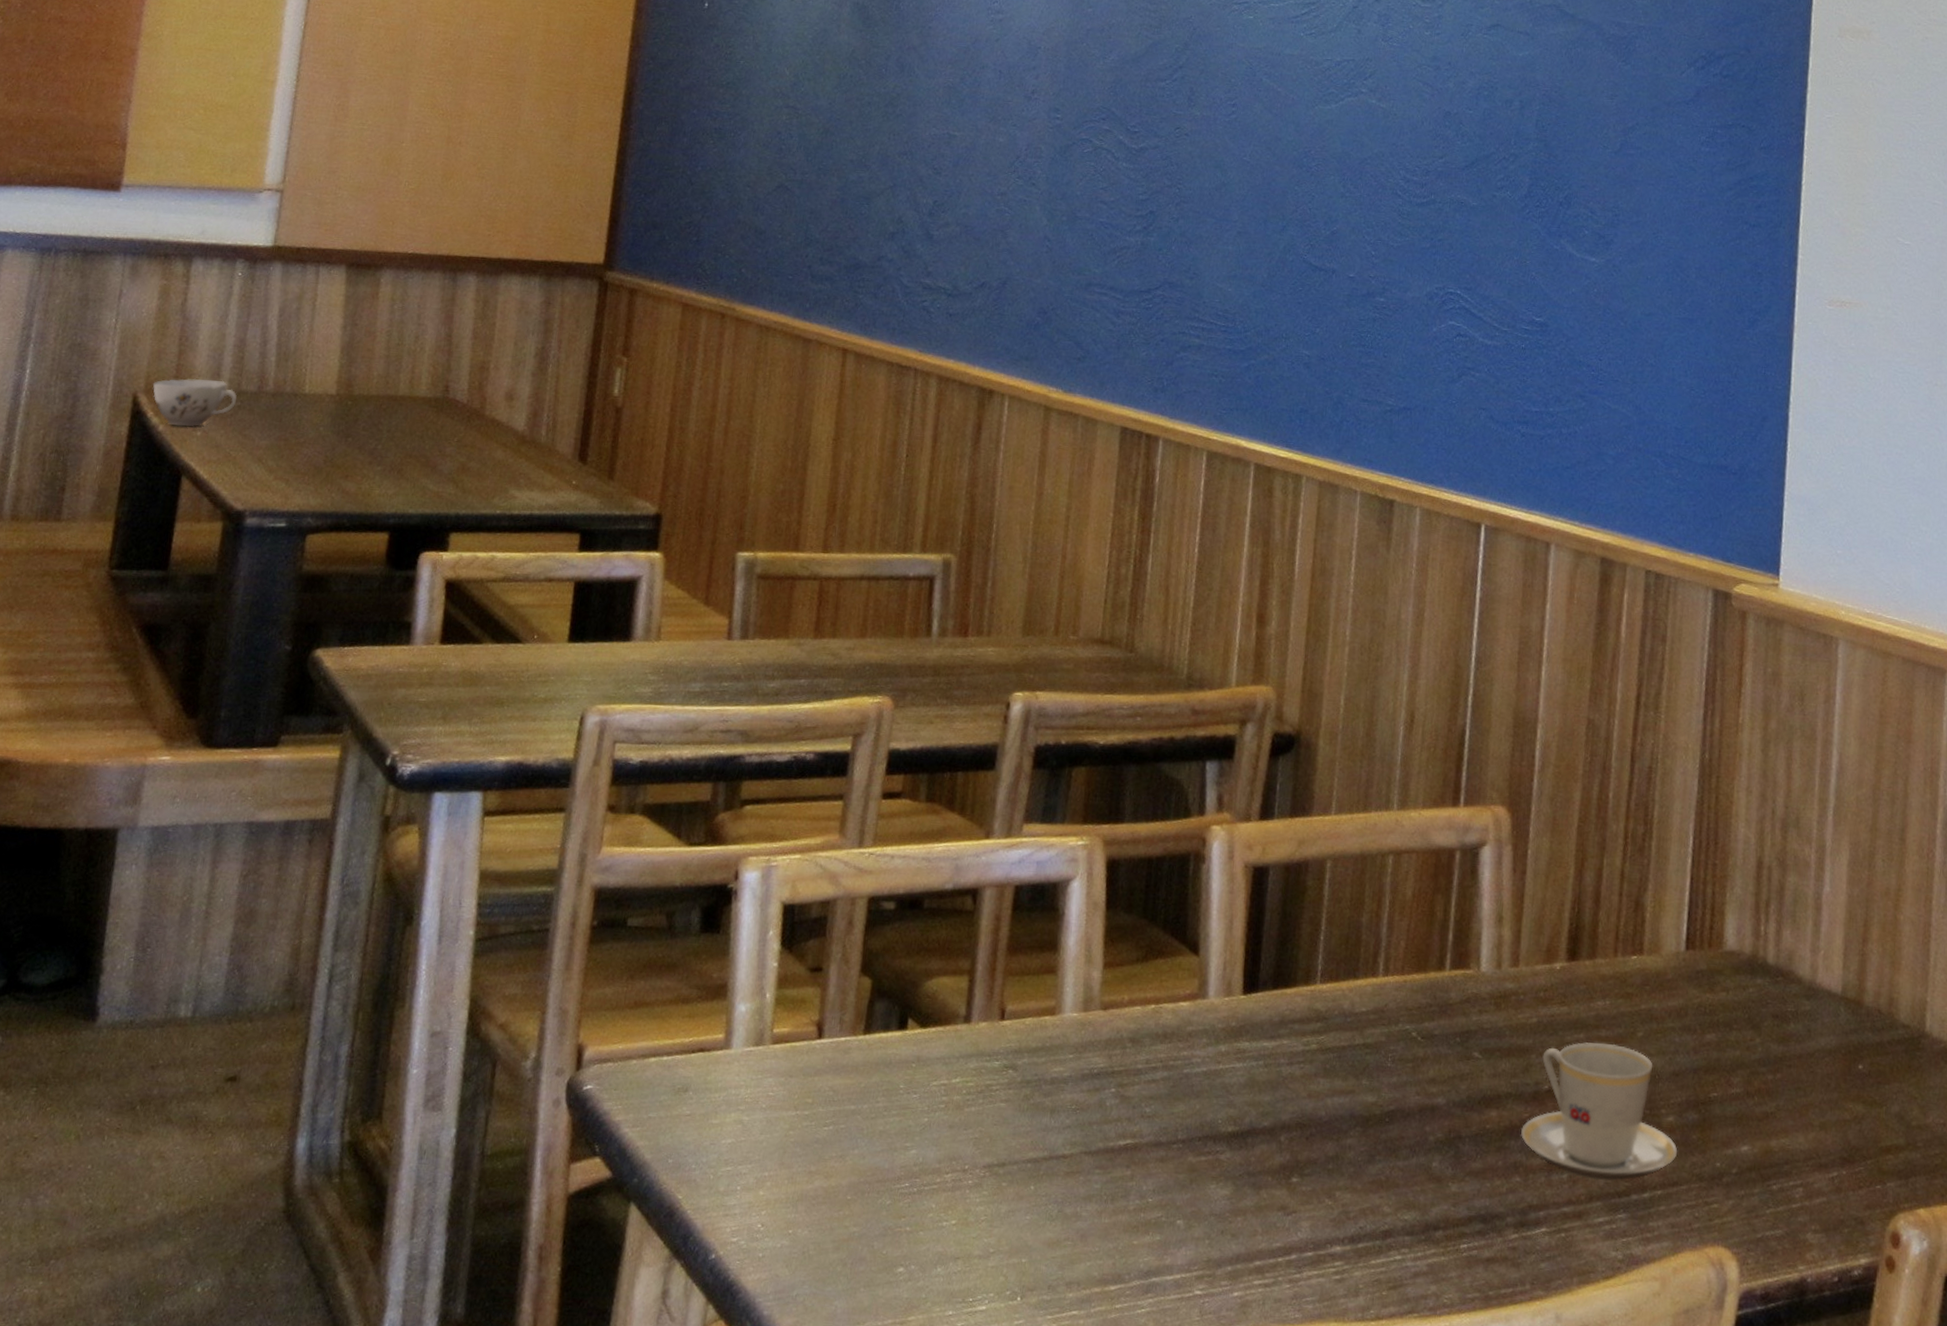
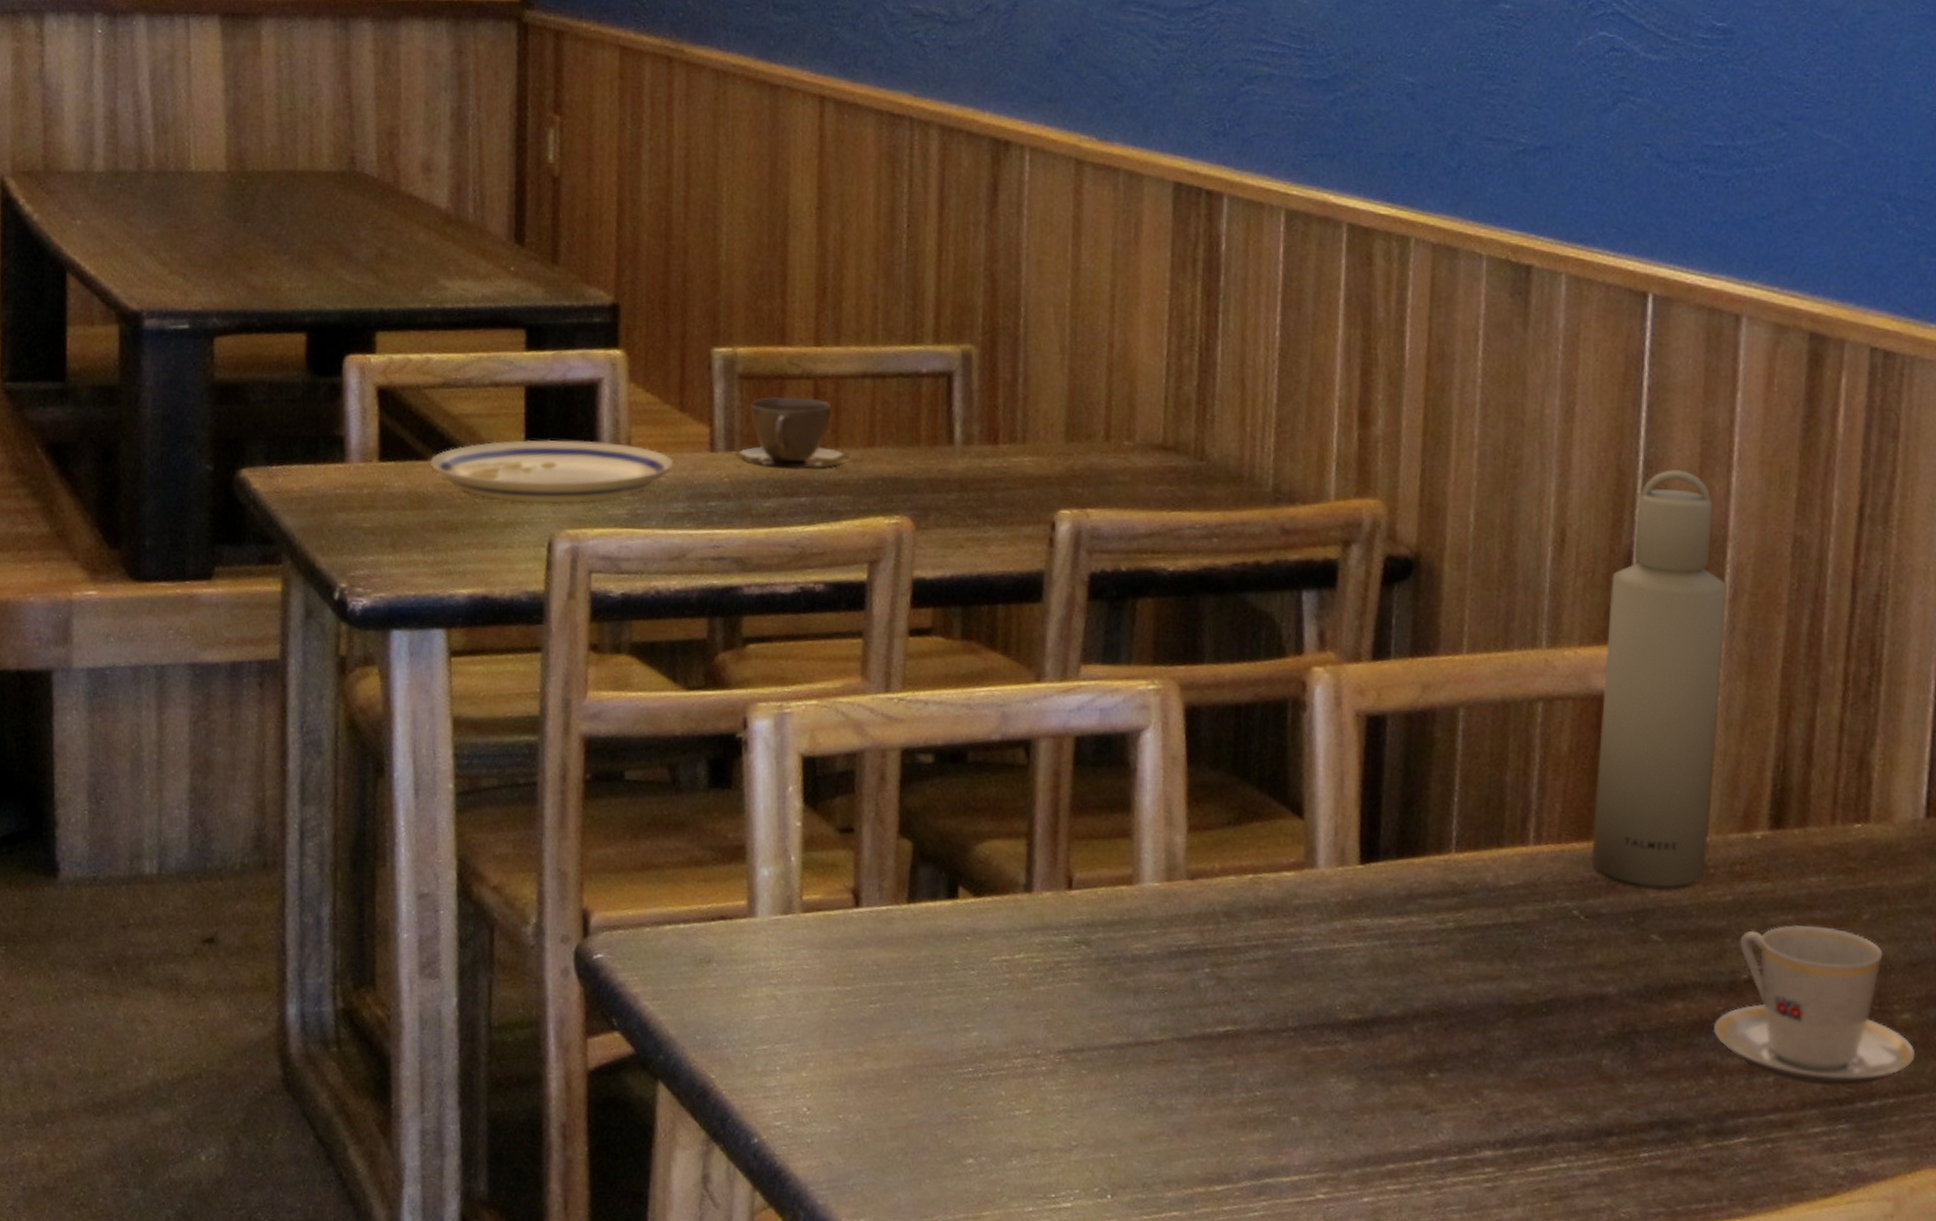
teacup: present [152,378,237,427] -> none [19,157,115,215]
plate: none [485,627,696,683] -> present [430,439,674,504]
teacup: none [748,594,843,657] -> present [735,396,848,471]
bottle: none [1428,664,1537,1014] -> present [1591,469,1727,890]

